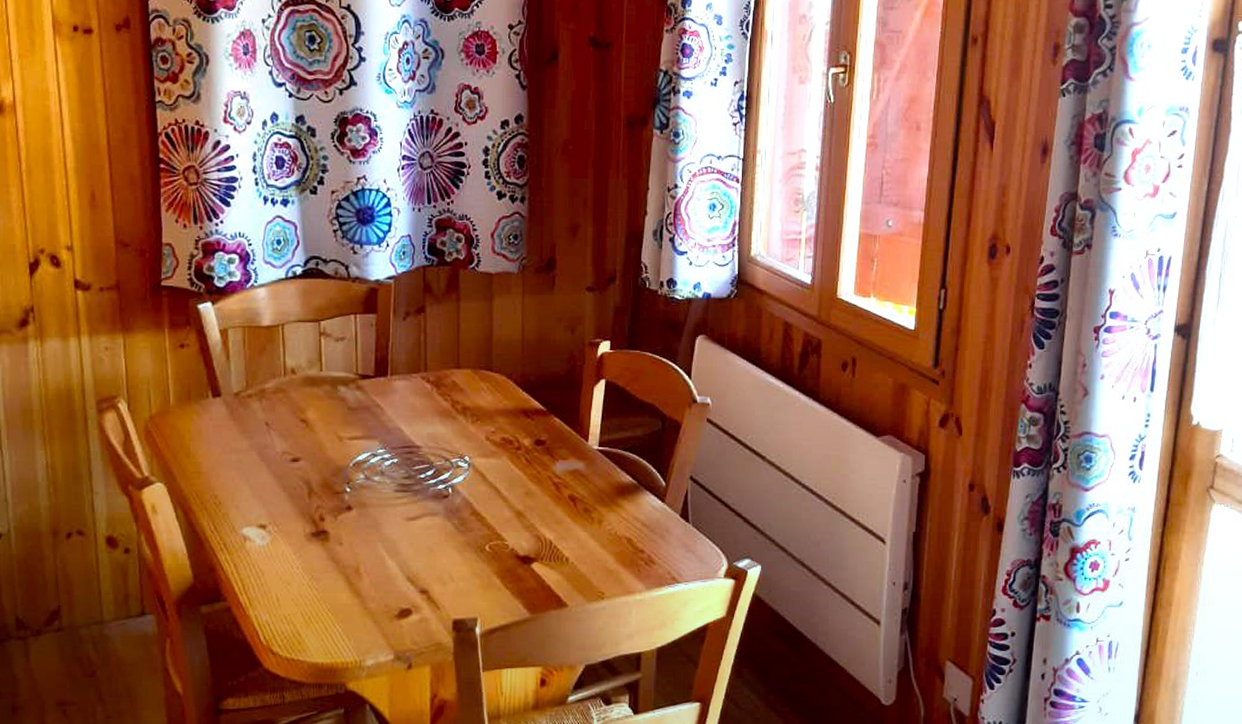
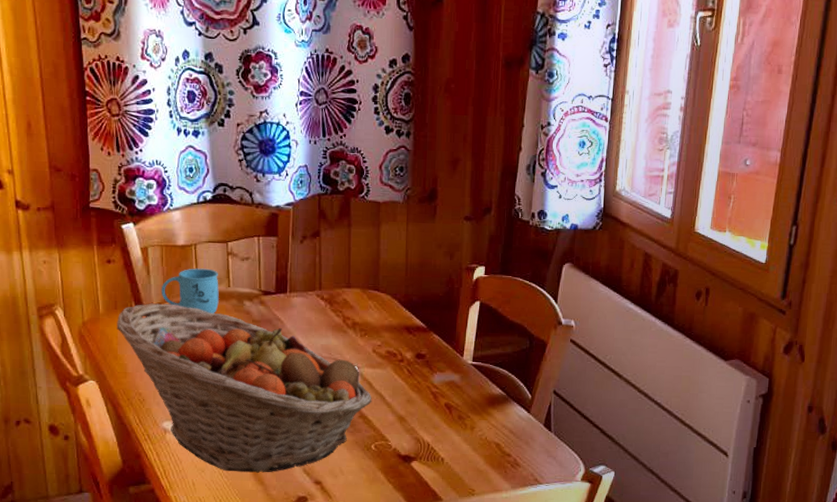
fruit basket: none [190,392,486,583] -> present [117,303,372,473]
mug: none [242,351,310,401] -> present [161,268,219,313]

